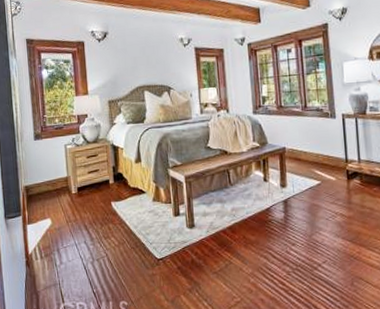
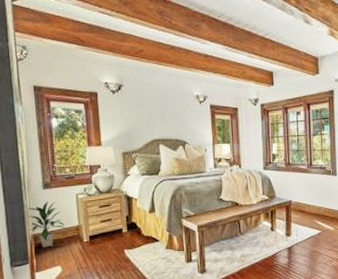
indoor plant: none [21,152,54,200] -> present [28,201,65,248]

